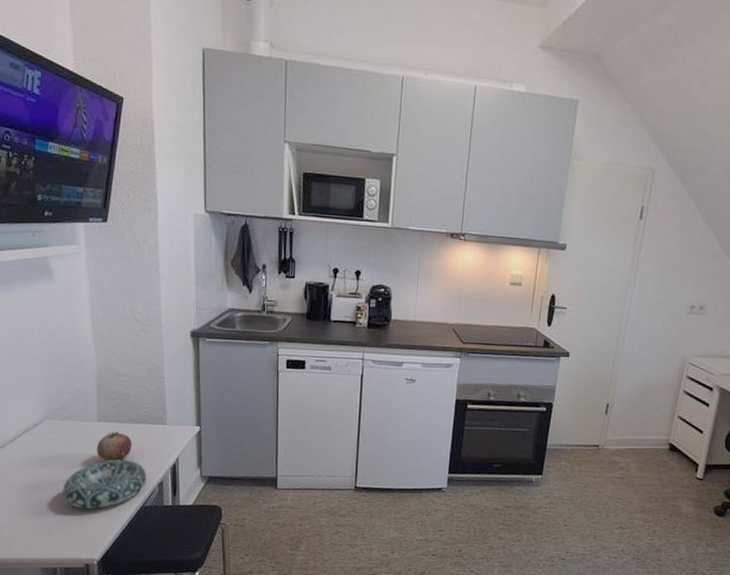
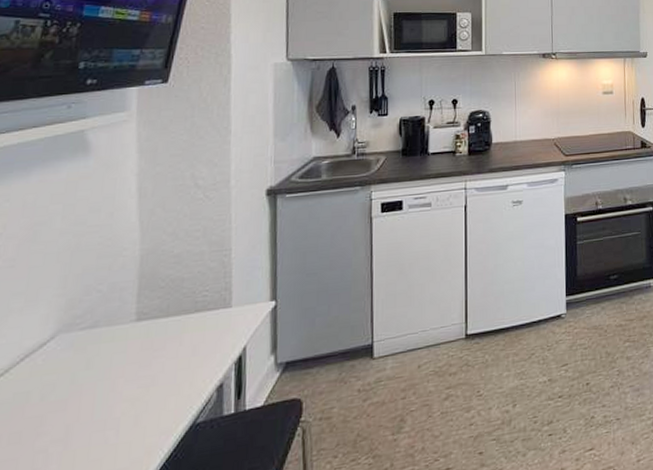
decorative bowl: present [62,459,146,510] -> none [73,364,201,451]
fruit: present [96,431,132,461] -> none [130,328,183,373]

